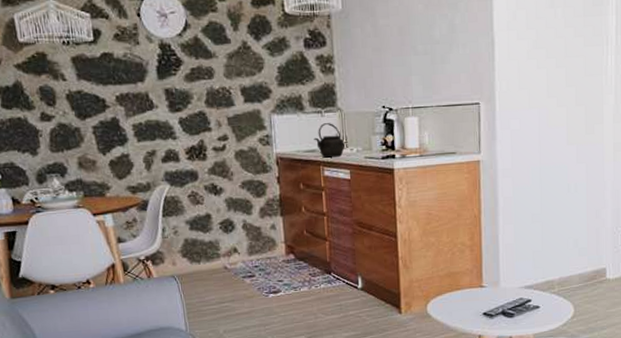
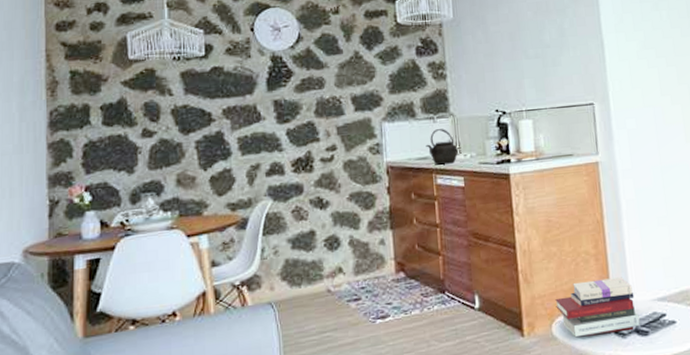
books: none [431,266,507,316] -> present [555,277,640,338]

